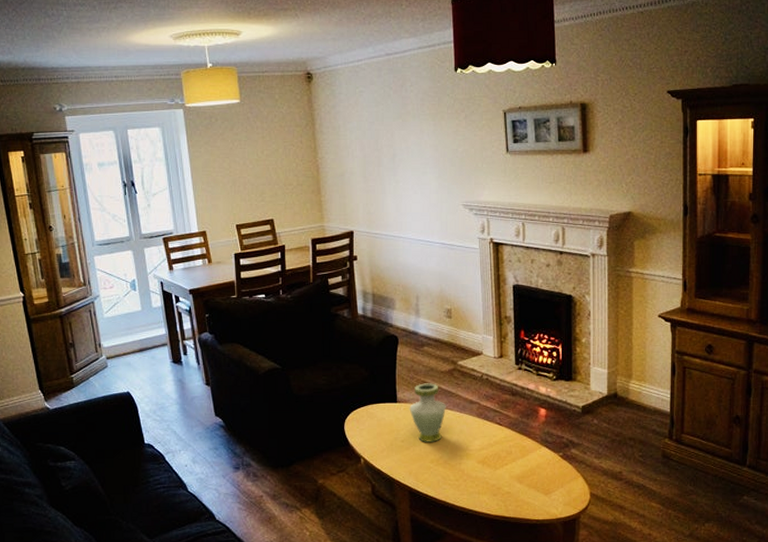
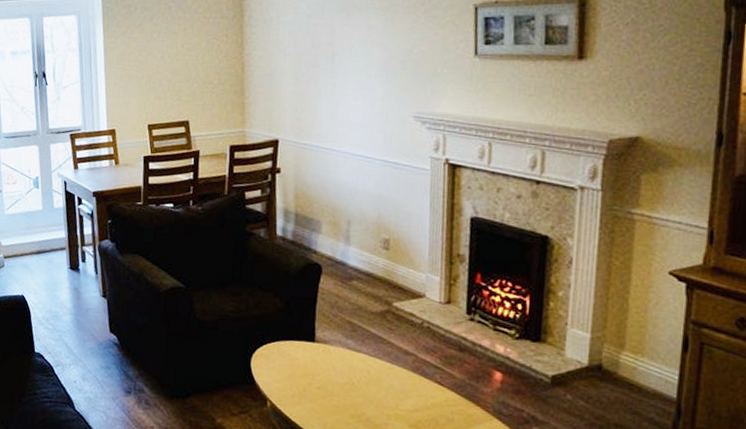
vase: present [409,383,446,442] -> none [329,323,374,394]

